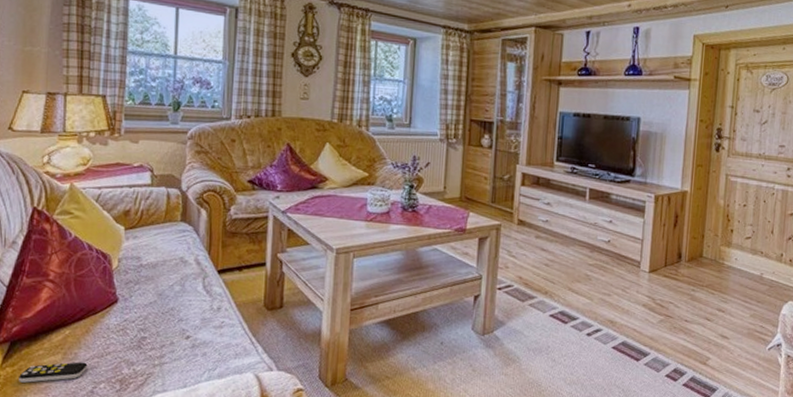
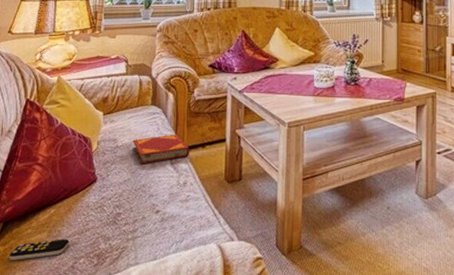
hardback book: none [158,254,225,286] -> present [132,134,190,164]

